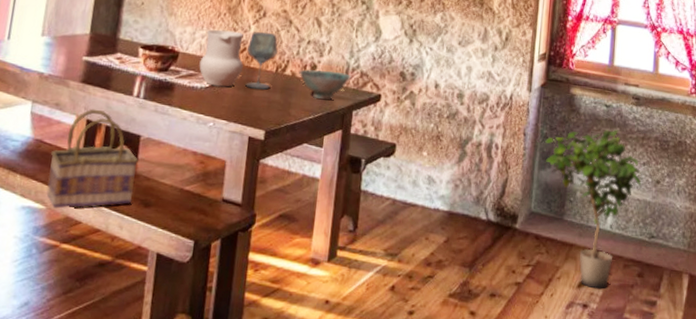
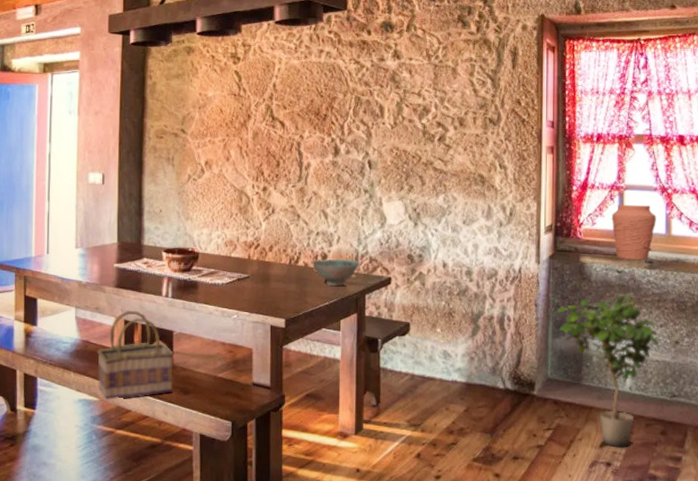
ceramic pitcher: present [199,29,244,88] -> none [218,229,259,283]
wine glass: present [246,32,278,90] -> none [261,228,289,281]
vase: none [603,38,645,97] -> present [611,204,656,261]

